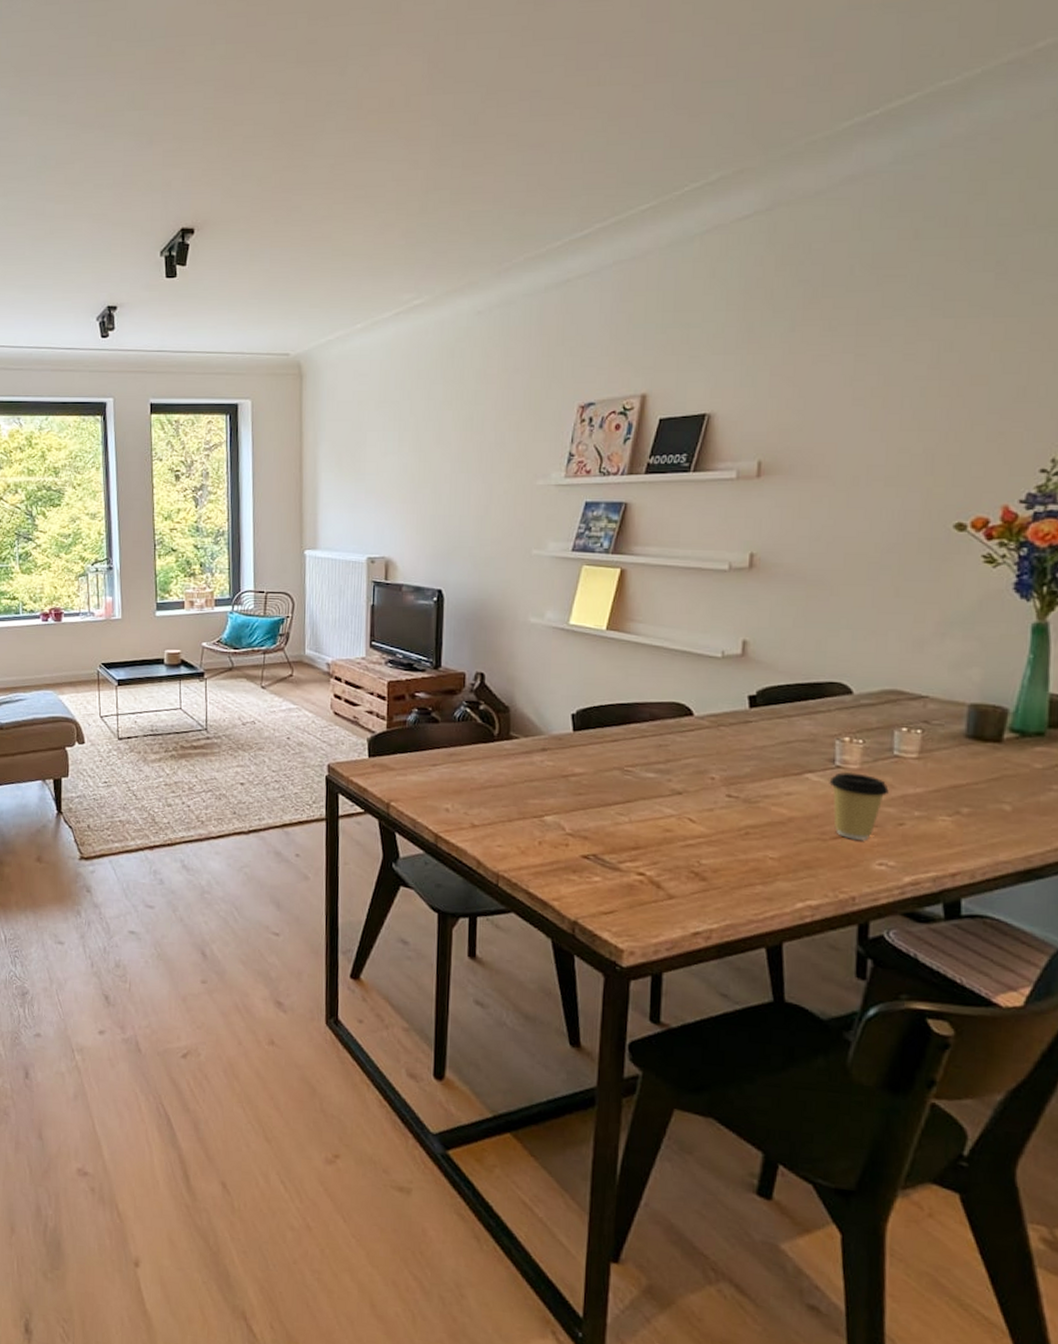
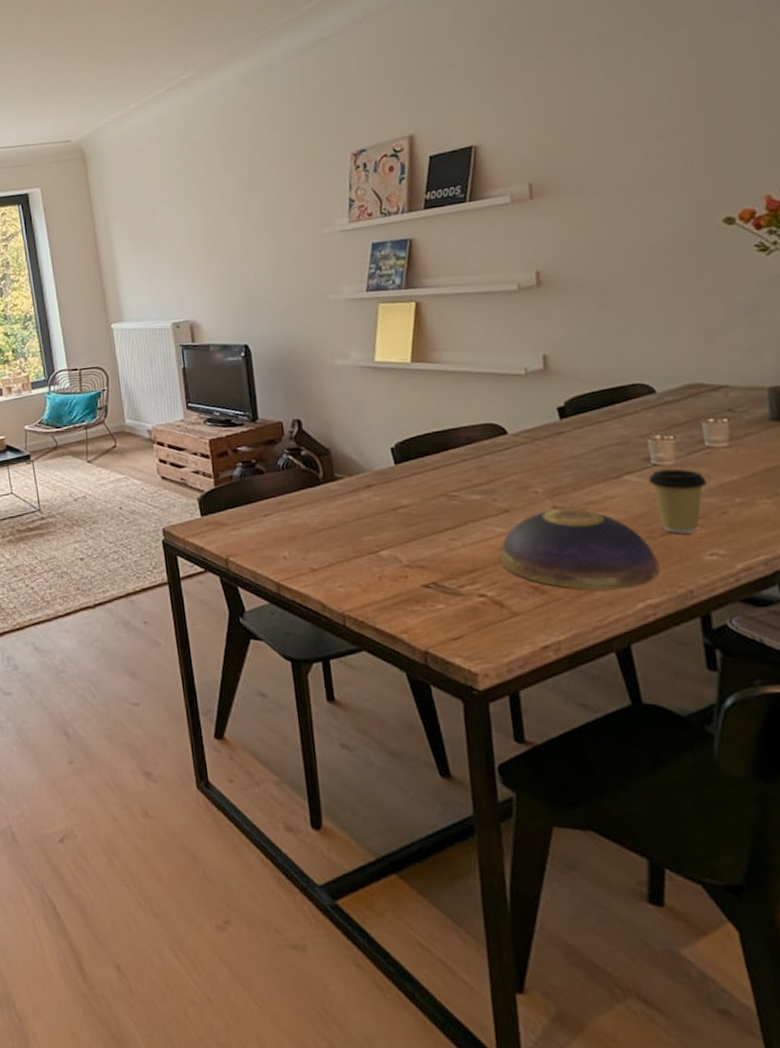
decorative bowl: none [665,798,825,887] -> present [499,508,659,591]

